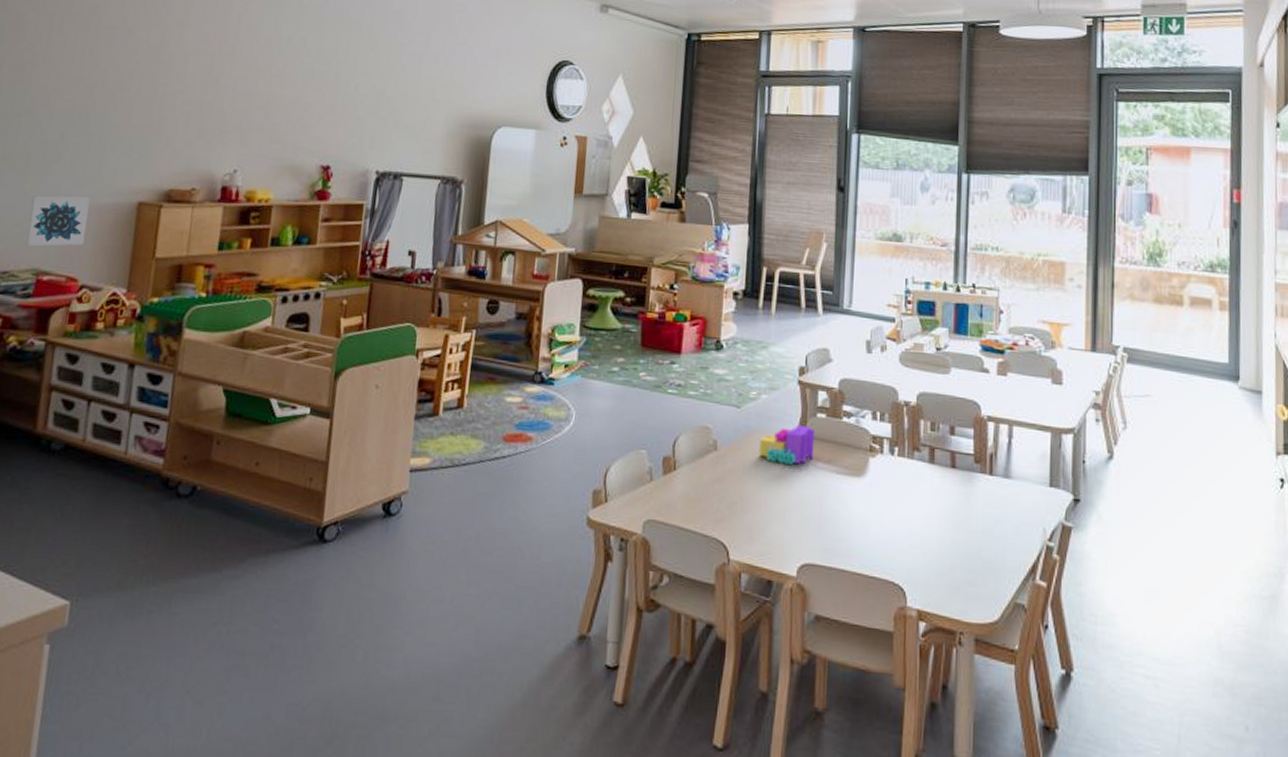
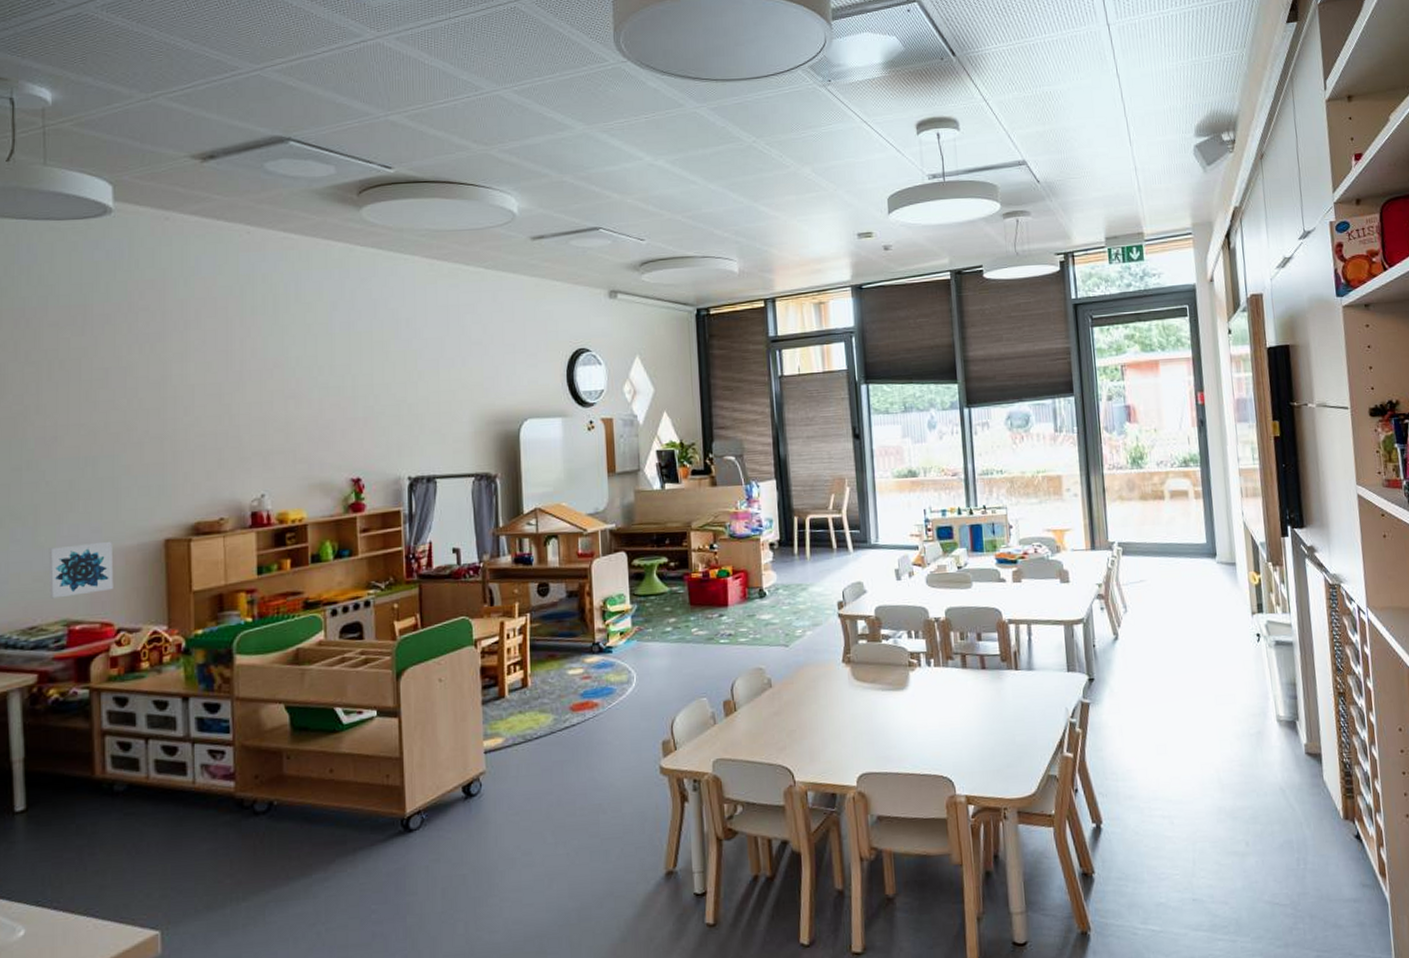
toy blocks: present [759,425,816,464] -> none [809,653,860,690]

